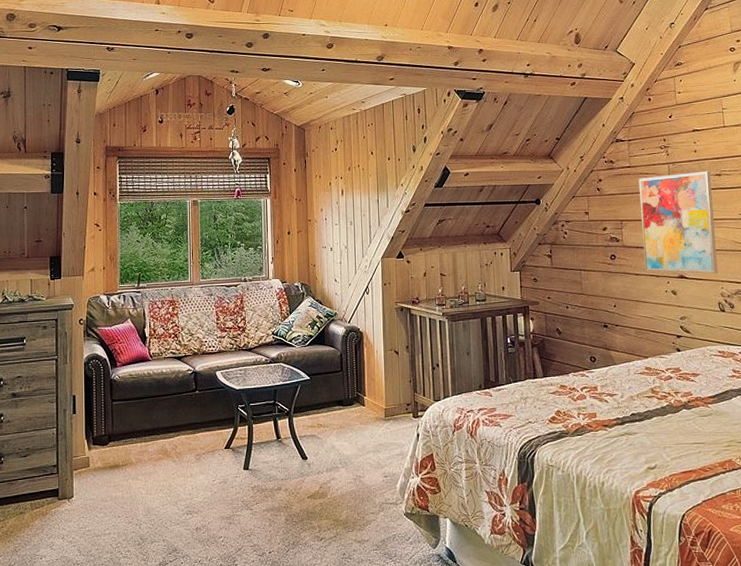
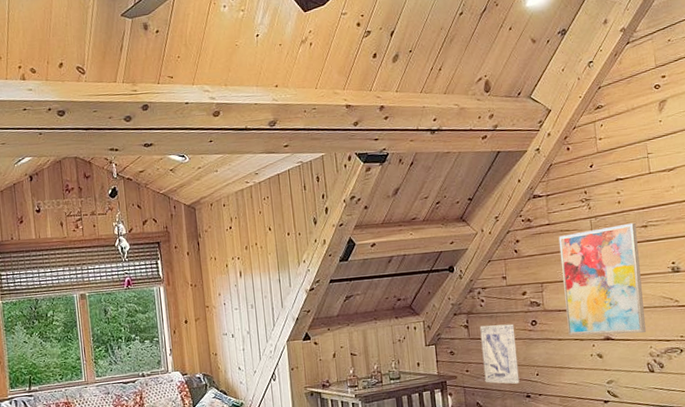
wall art: none [562,256,598,314] -> present [480,323,520,384]

